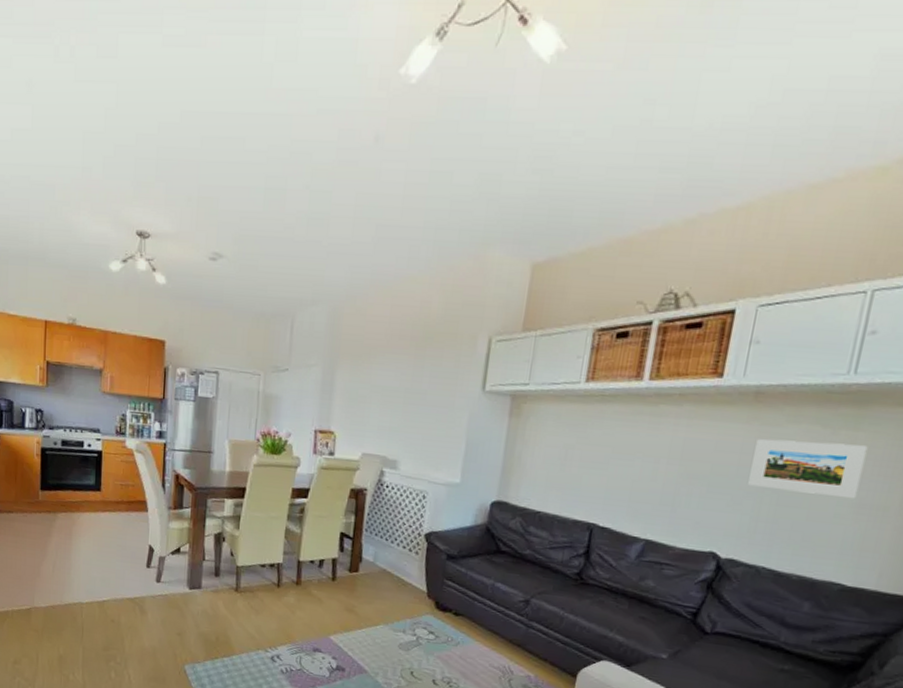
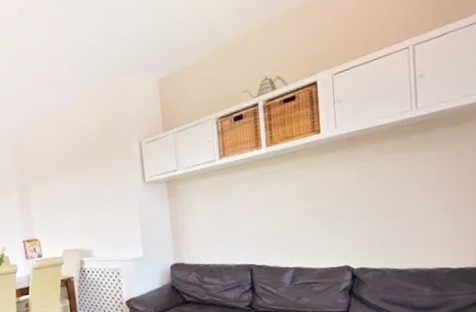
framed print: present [748,439,868,499] -> none [358,160,442,209]

